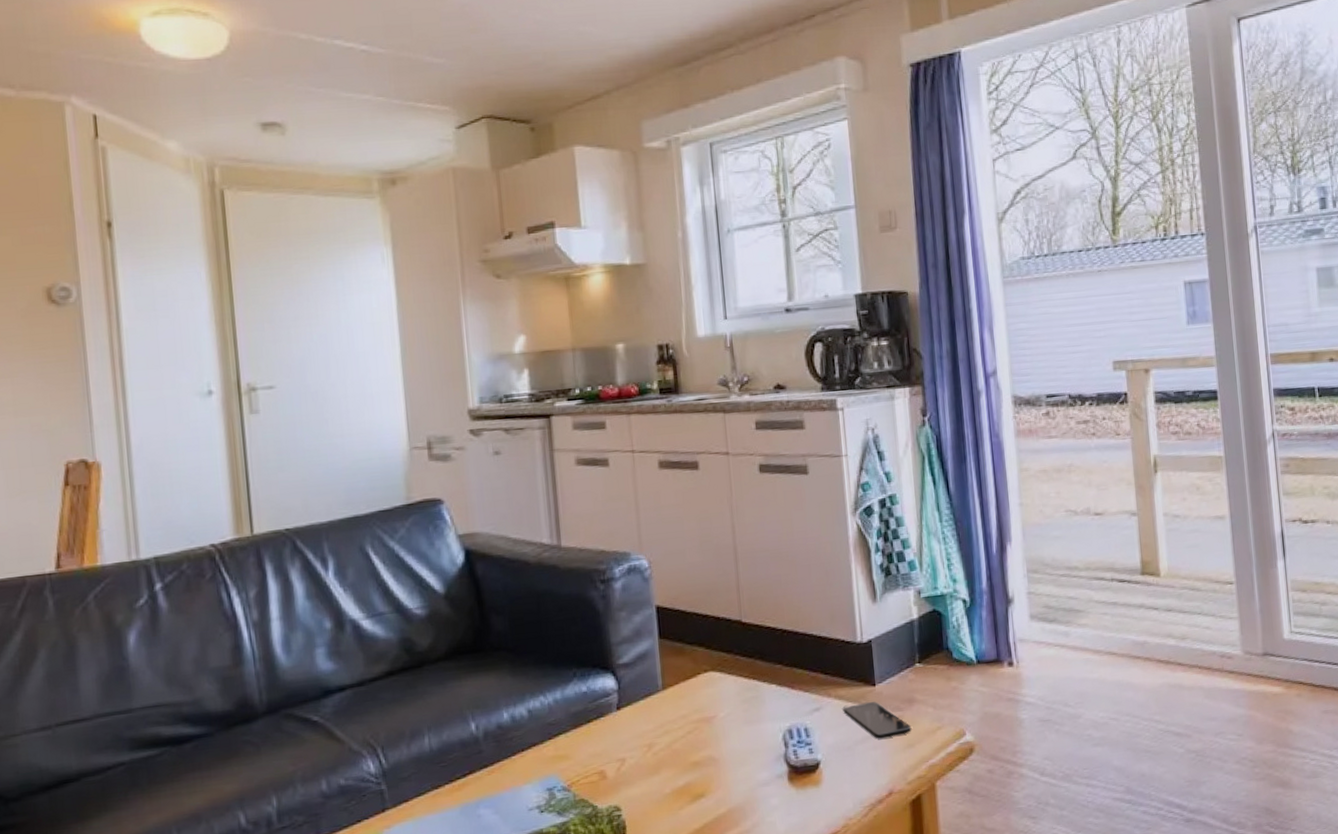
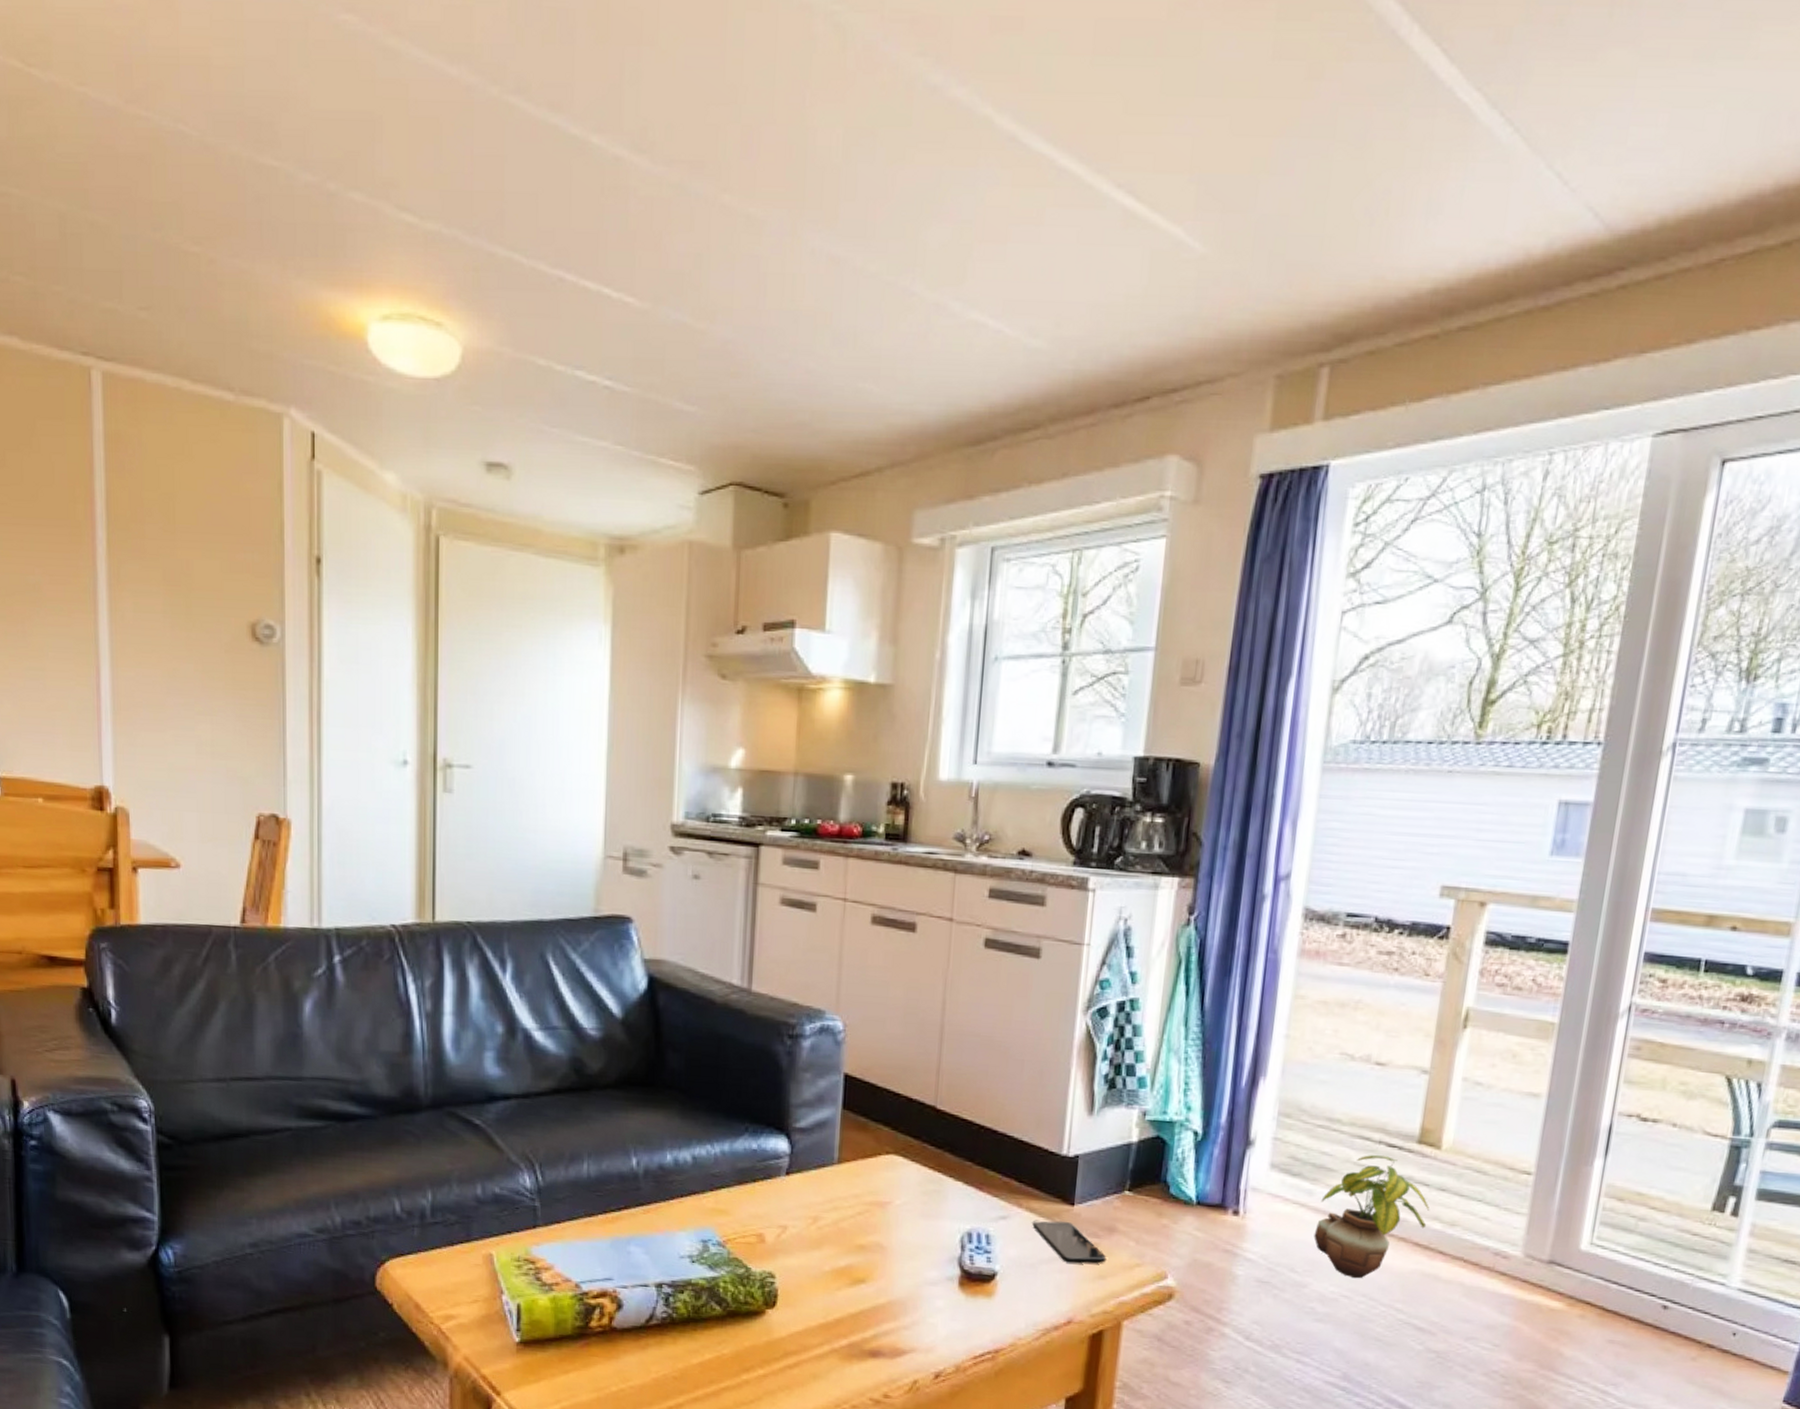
potted plant: none [1076,590,1164,702] -> present [1314,1155,1430,1279]

